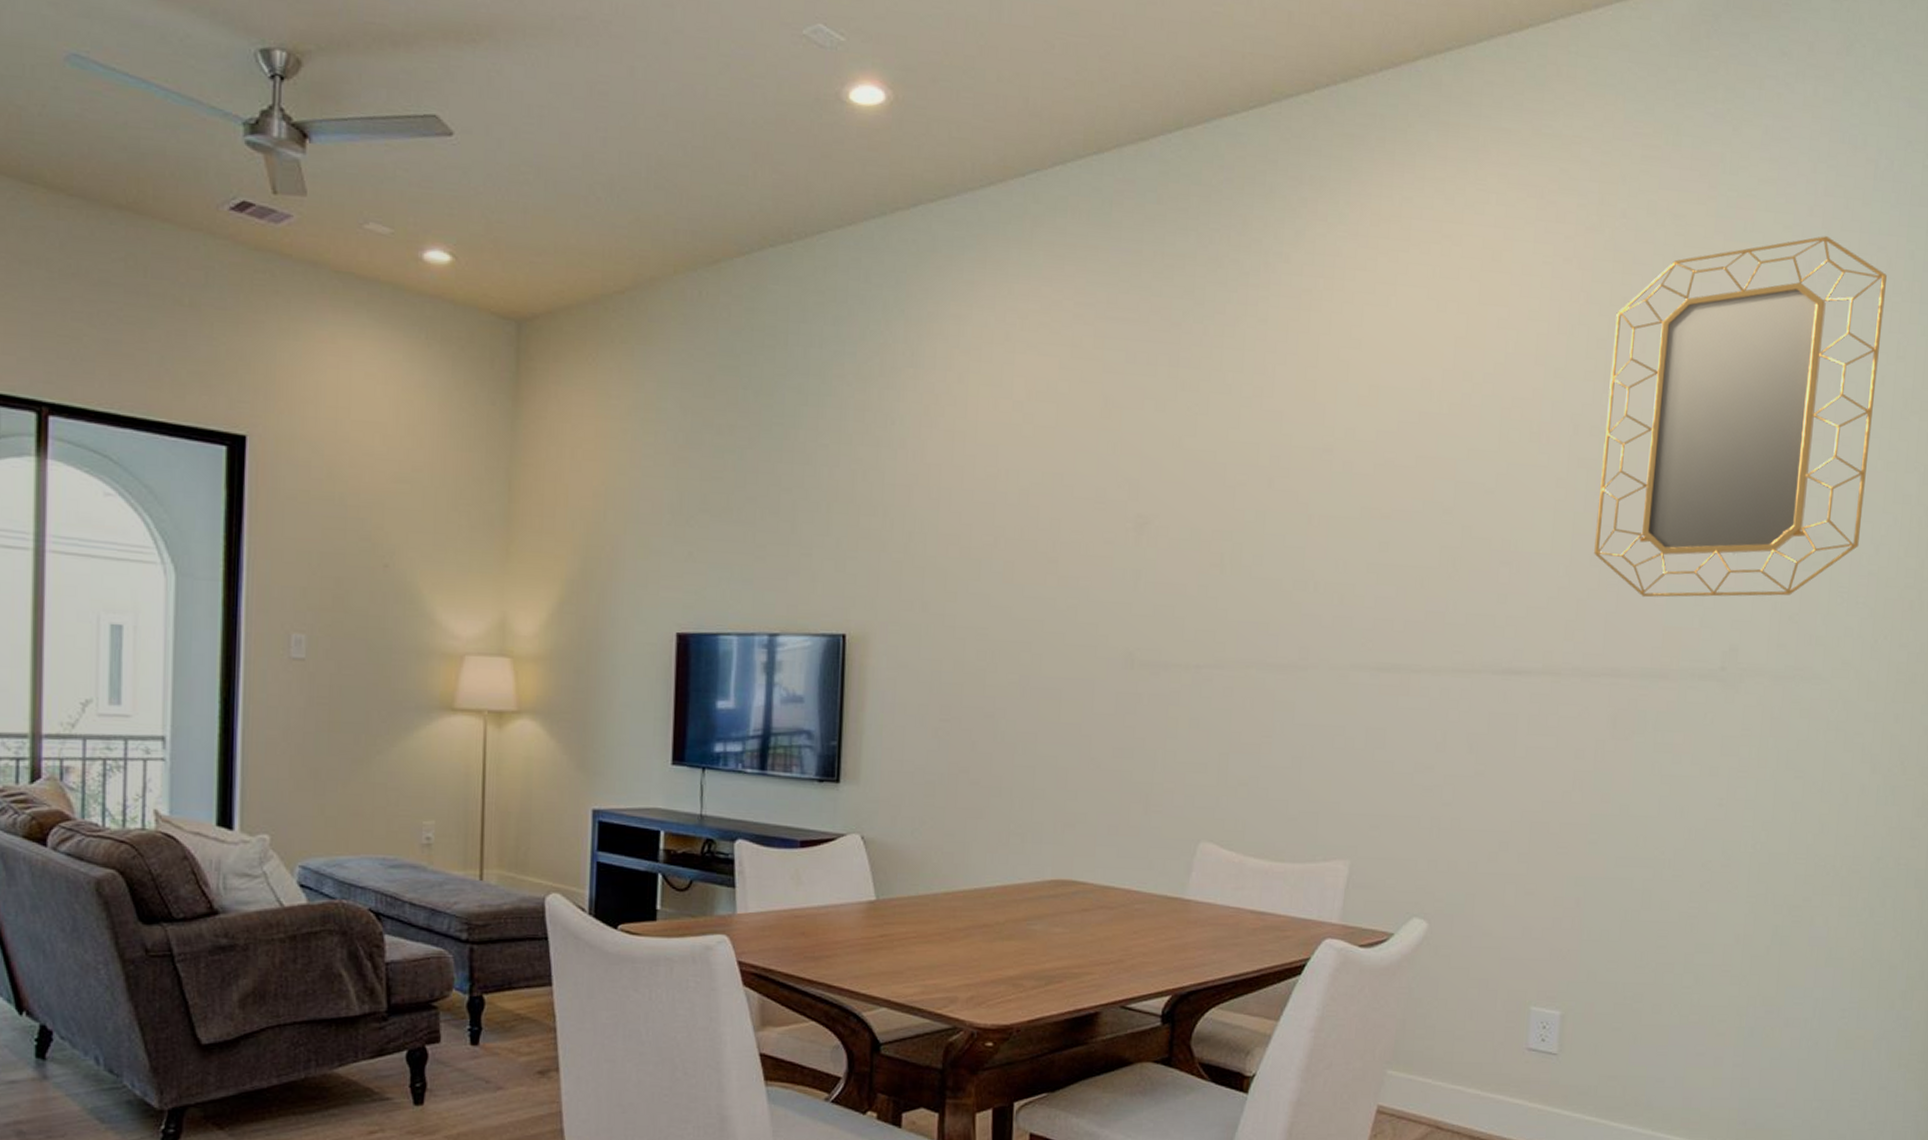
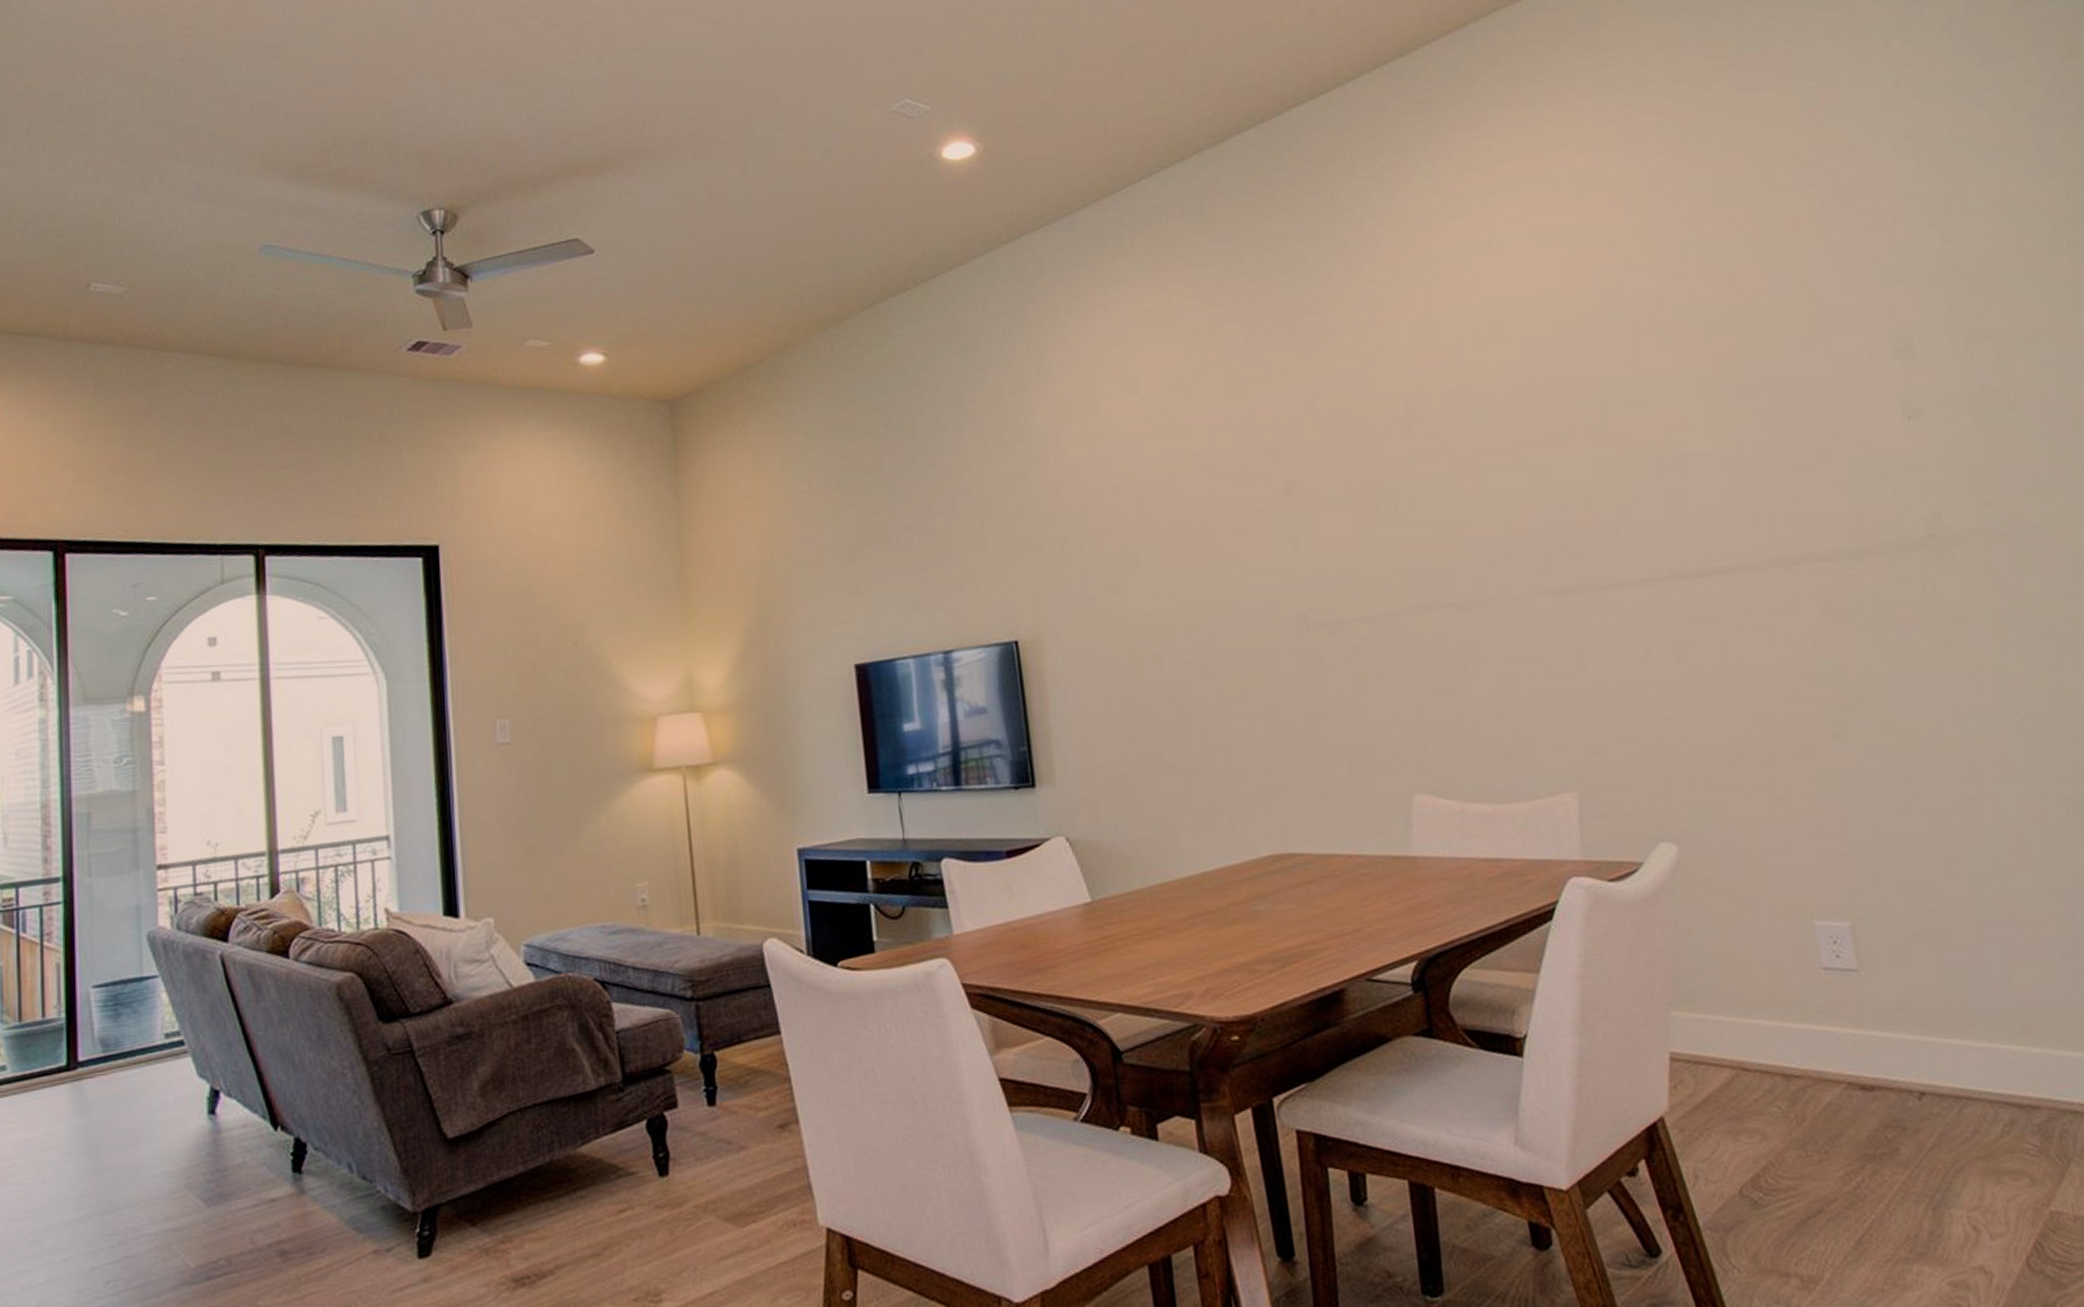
home mirror: present [1594,236,1887,598] -> none [1722,104,2042,478]

